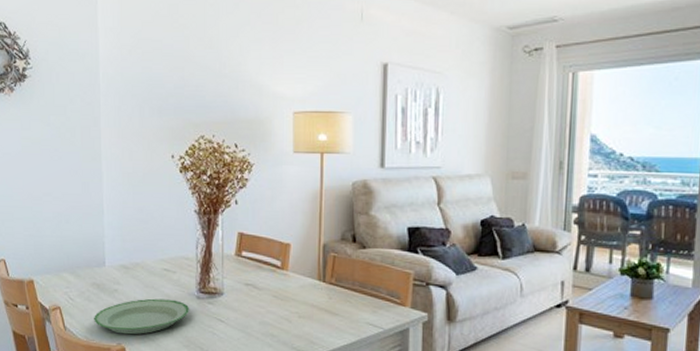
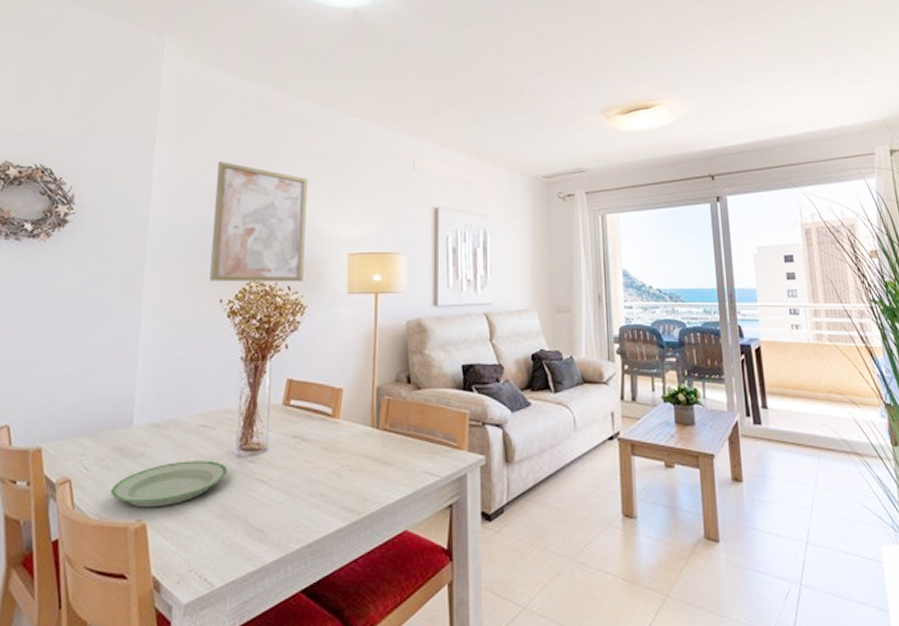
wall art: none [160,14,250,140] -> present [209,162,308,282]

